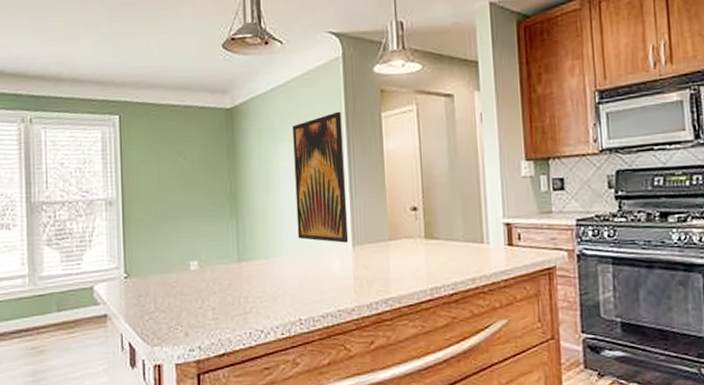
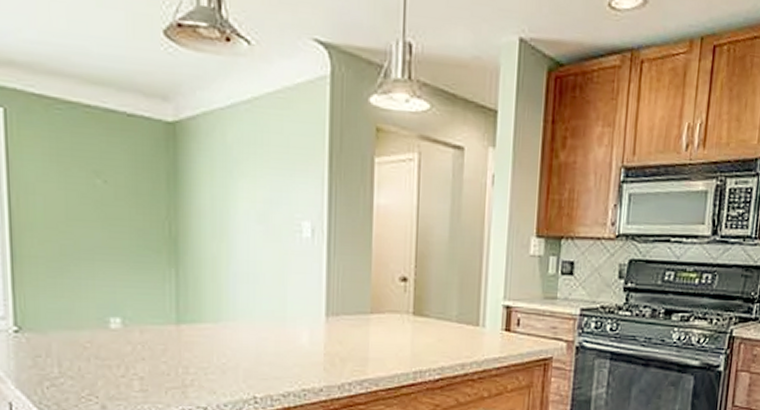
wall art: present [293,111,349,243] -> none [257,147,323,312]

